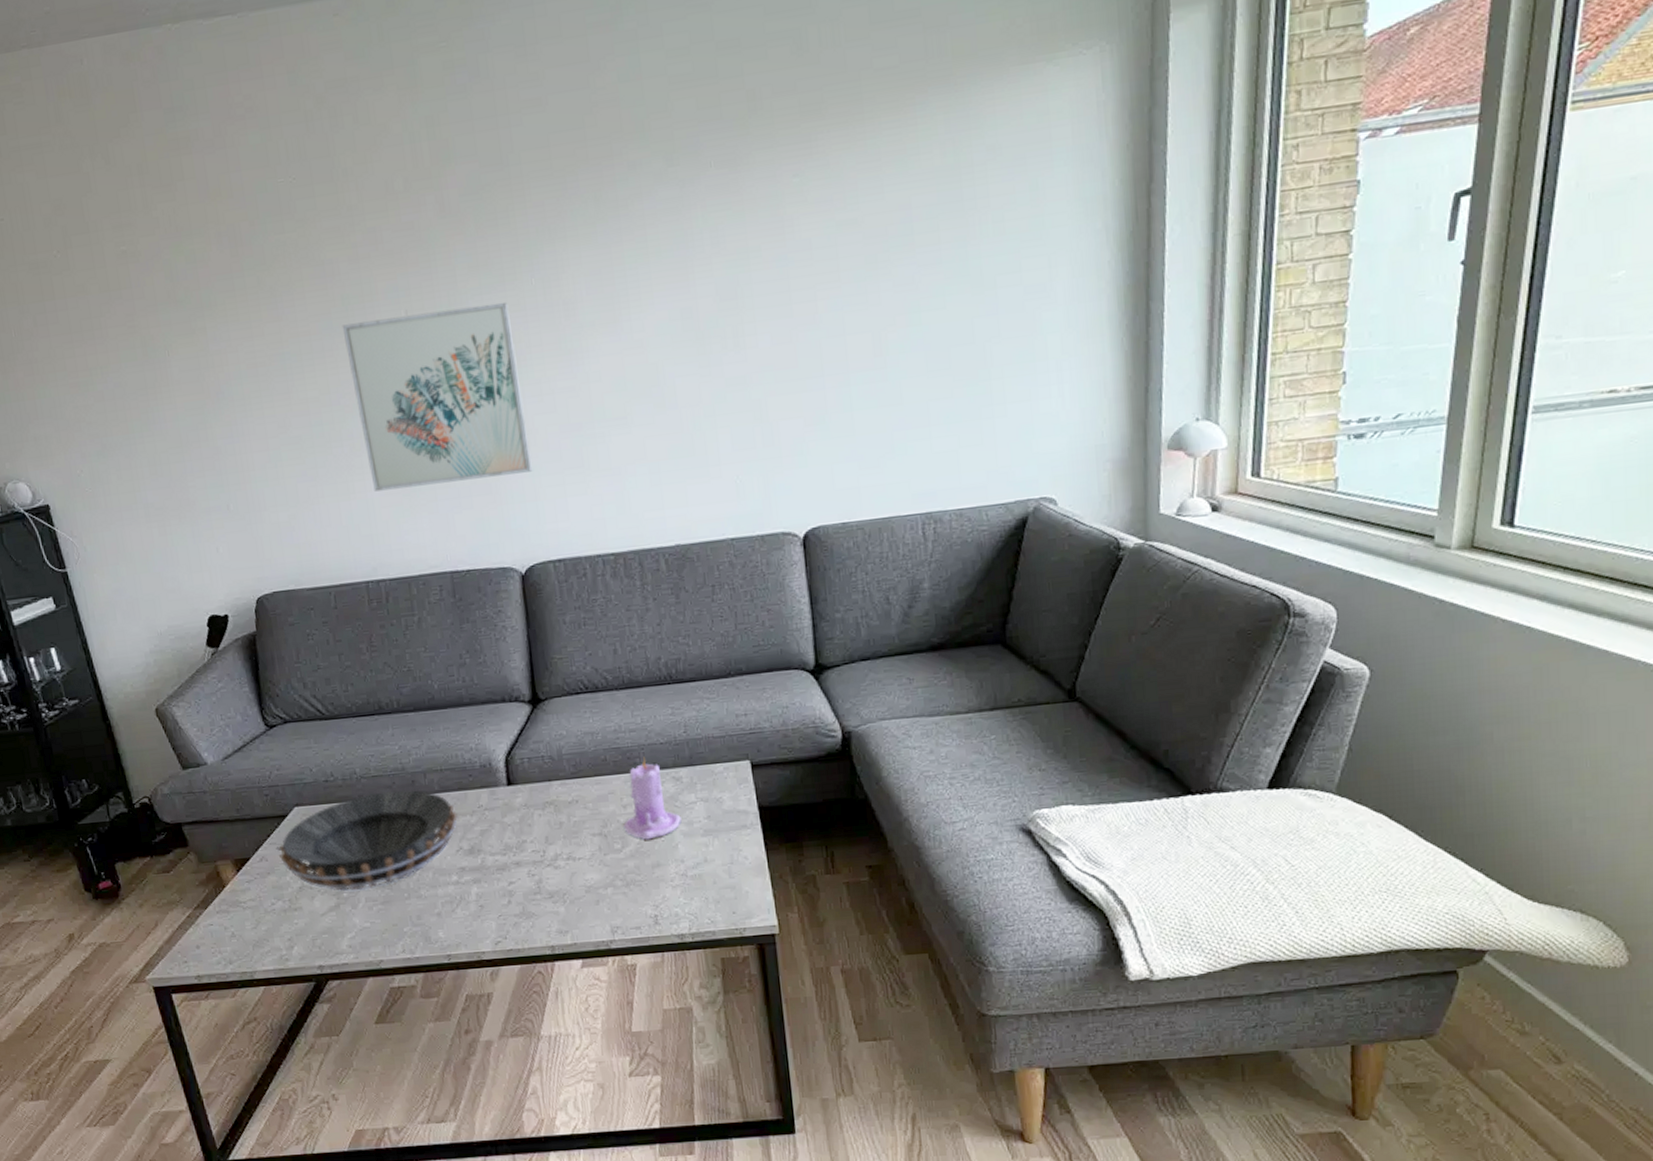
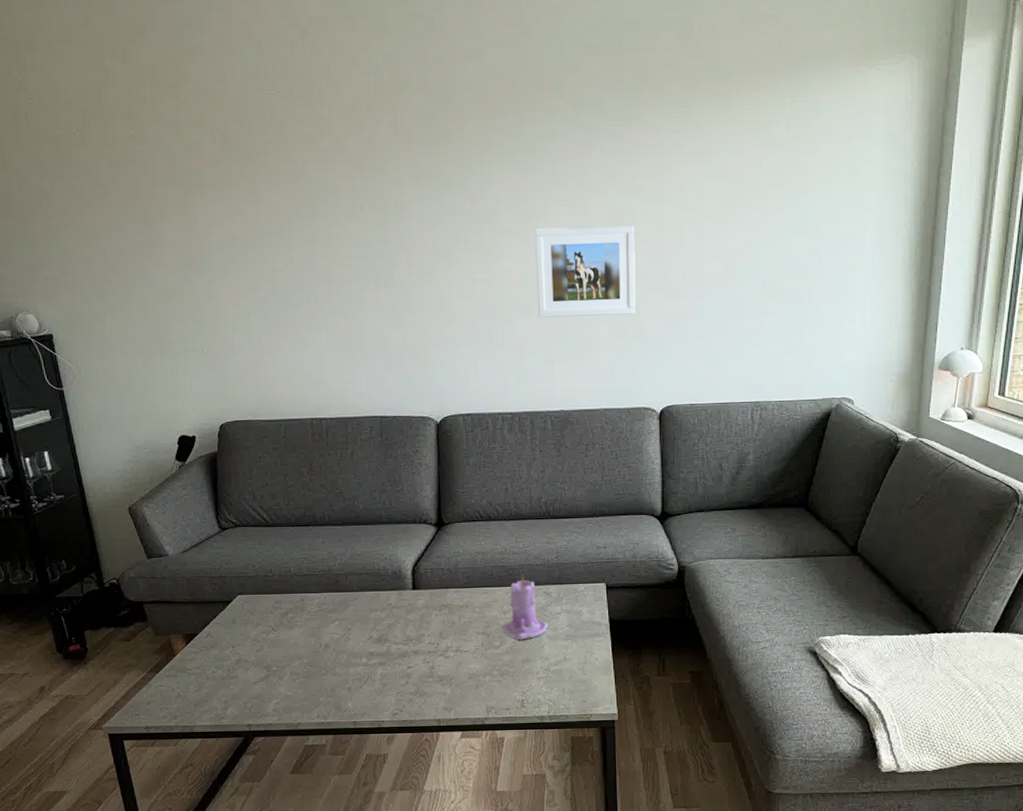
decorative bowl: present [276,789,457,892] -> none [220,587,370,666]
wall art: present [342,302,533,492] -> none [307,207,452,347]
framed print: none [625,300,762,430] -> present [534,225,636,318]

